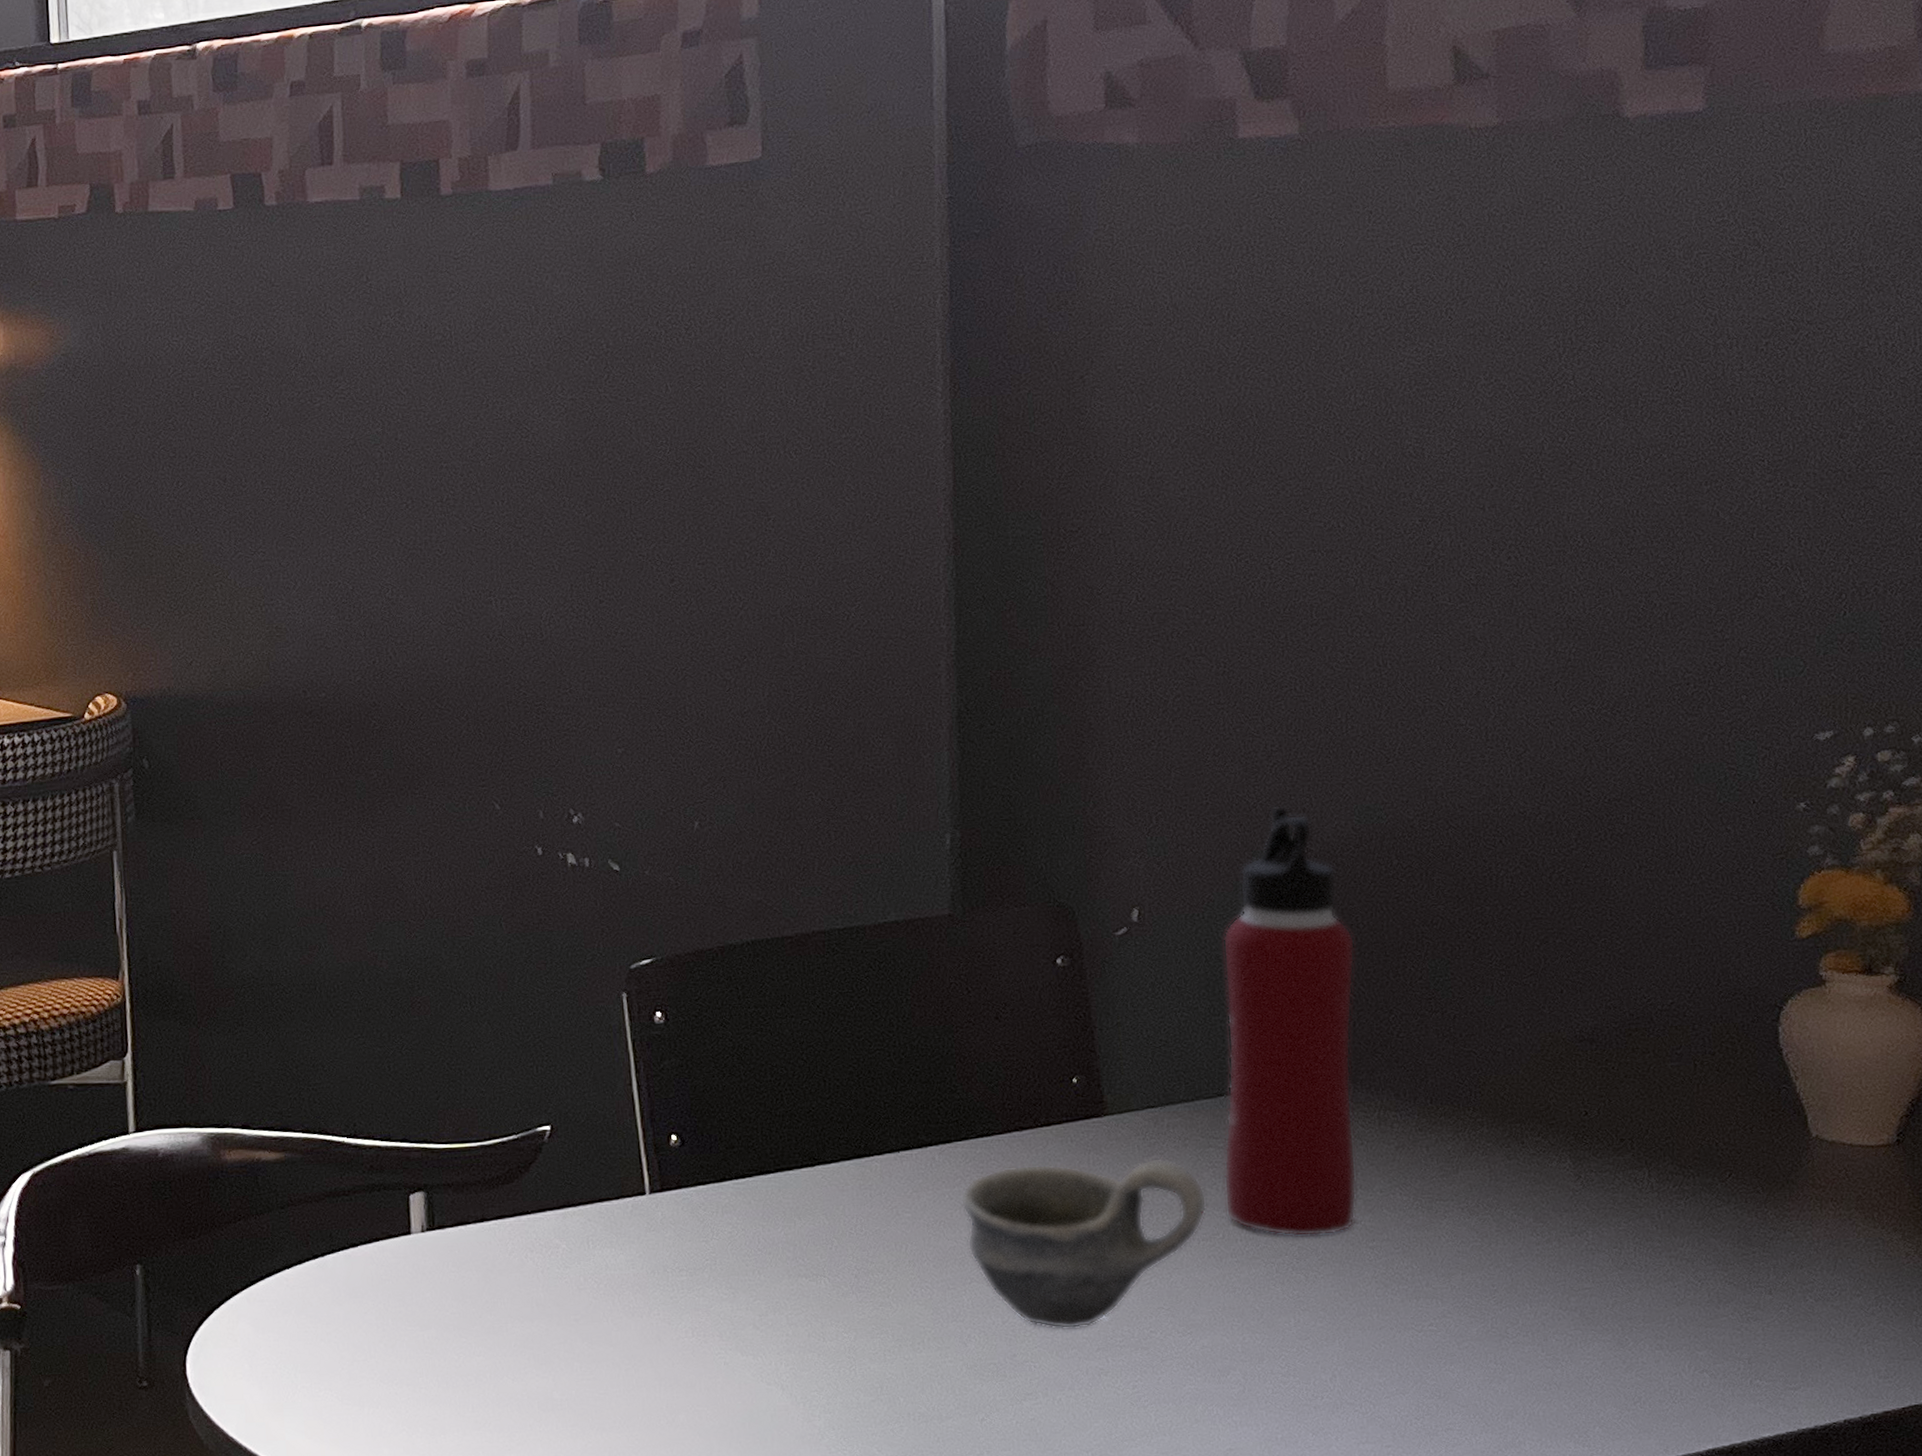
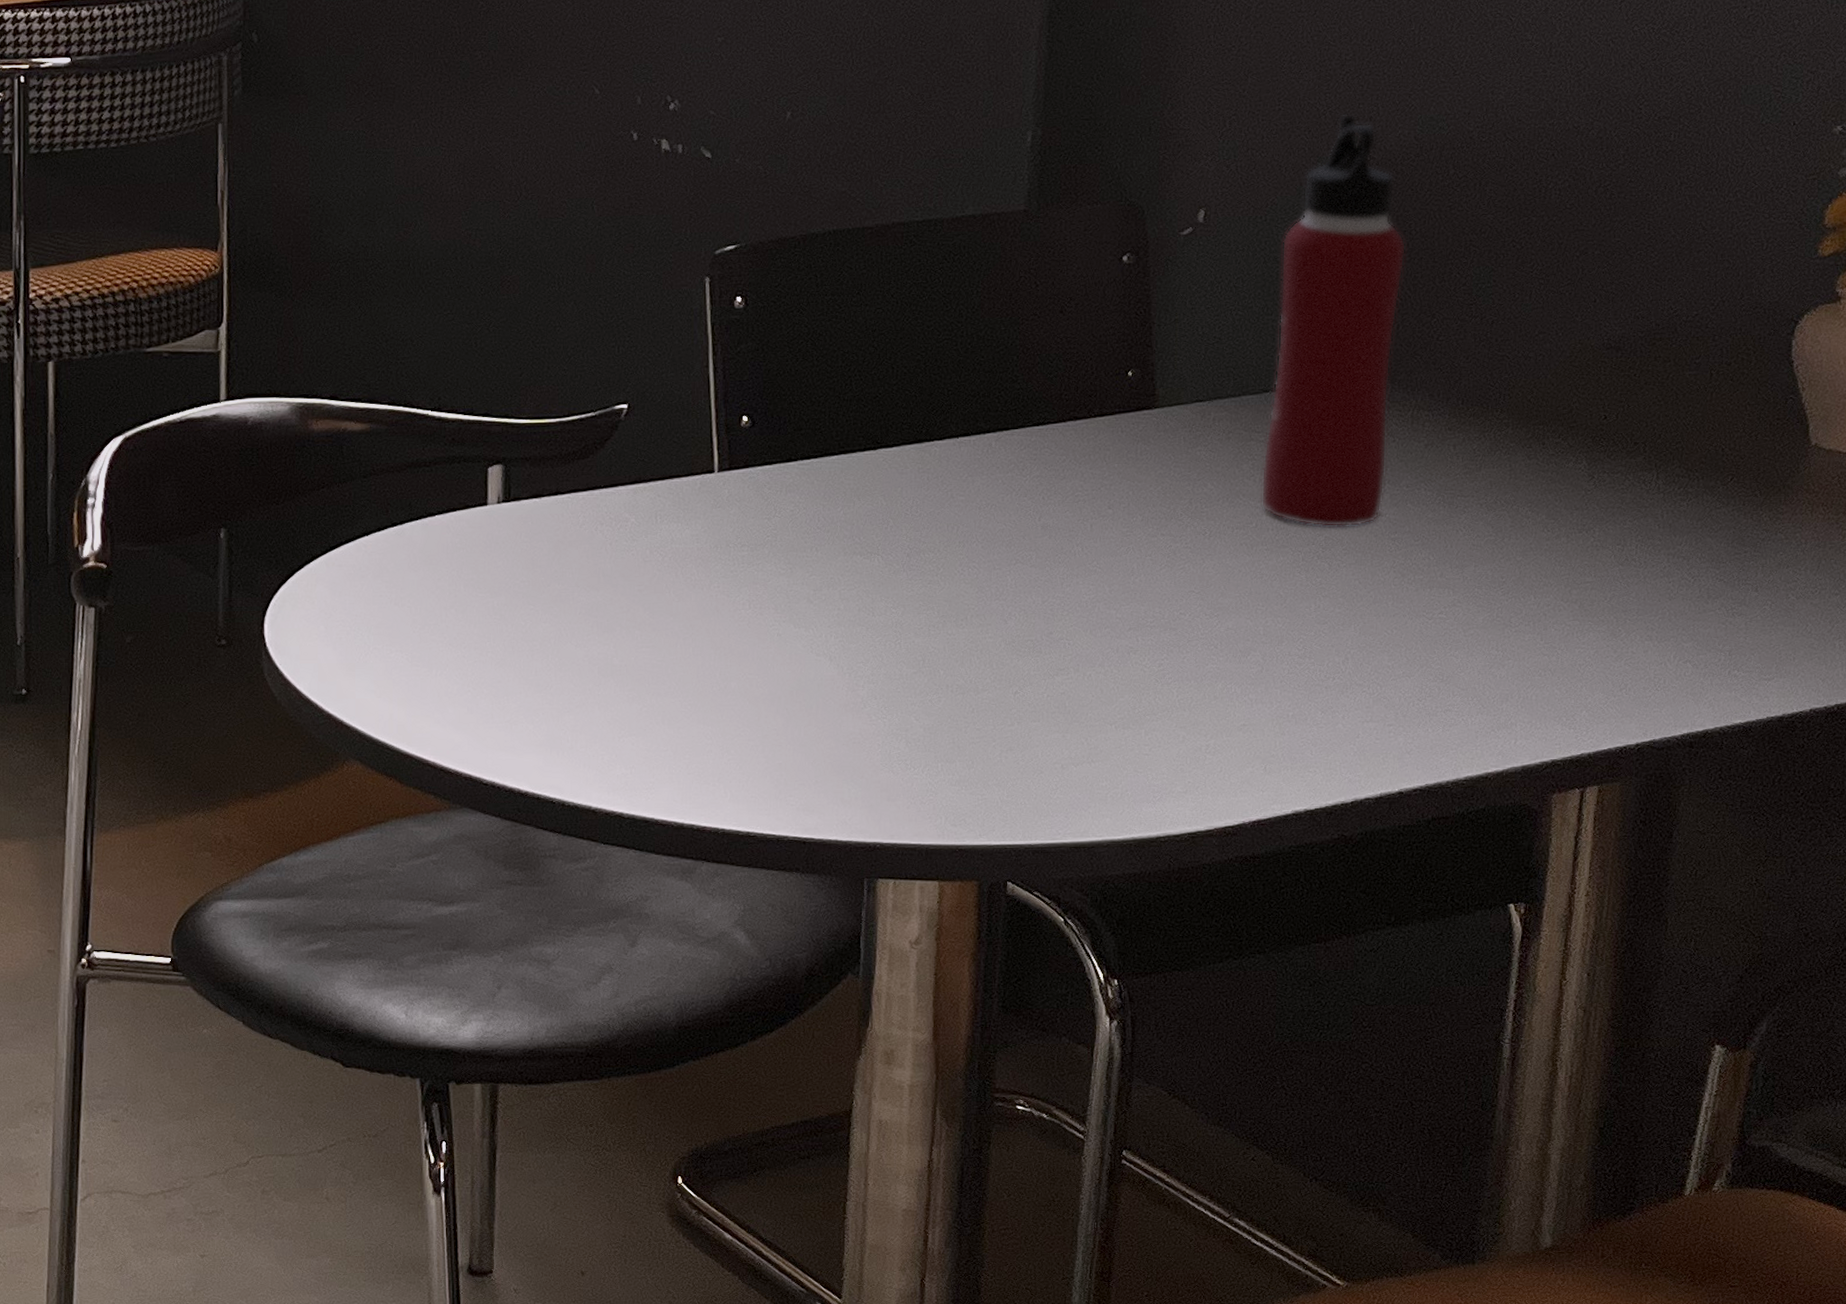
cup: present [960,1157,1207,1329] -> none [1012,449,1244,610]

